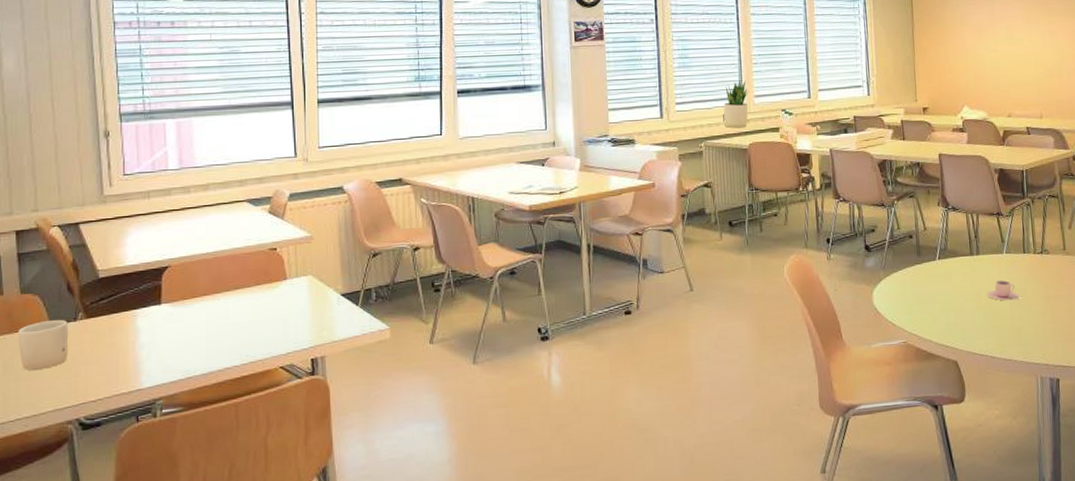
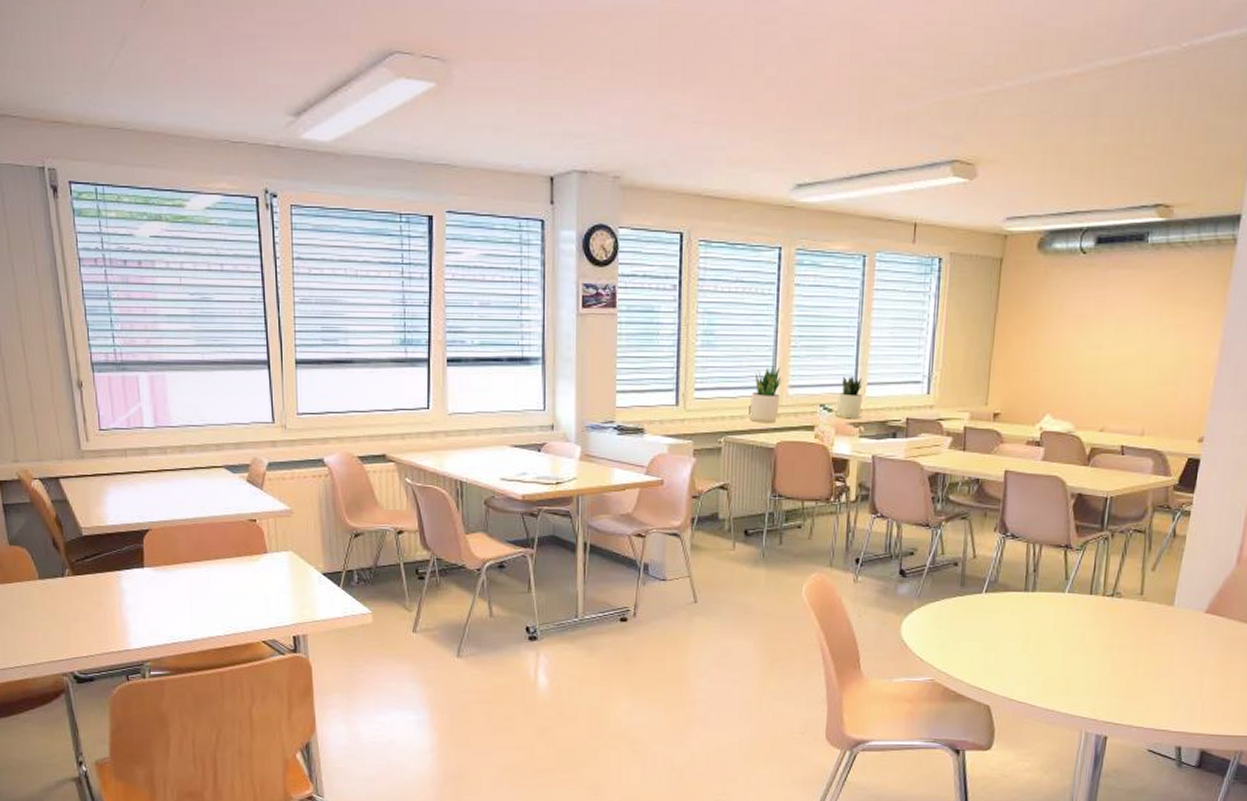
mug: present [17,319,69,370] -> none [9,573,59,621]
planter: none [794,84,818,120] -> present [834,376,863,419]
teacup: present [987,280,1024,301] -> none [1037,623,1081,646]

